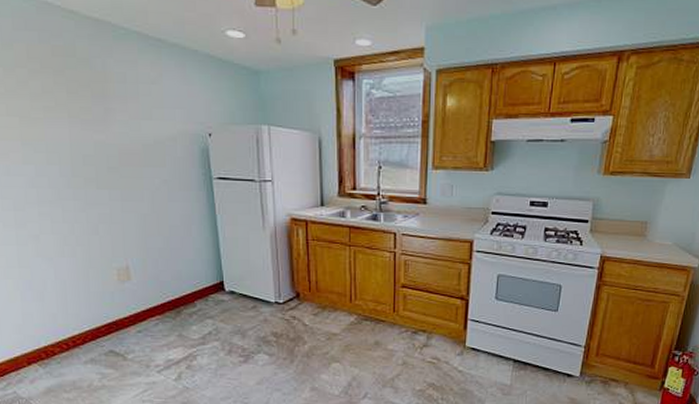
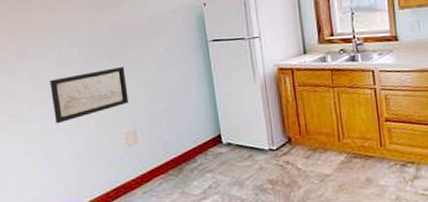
wall art: none [26,194,121,250] -> present [50,66,130,124]

